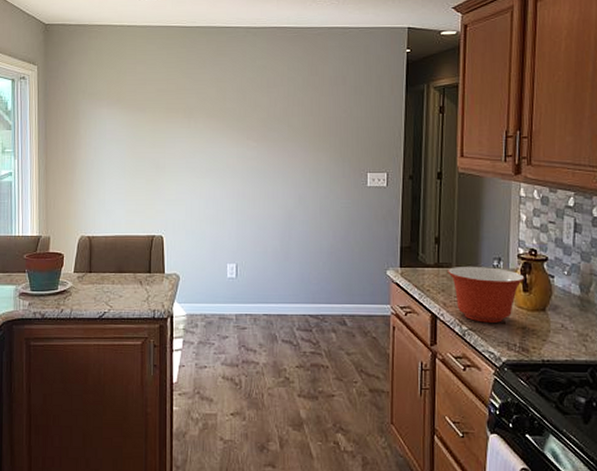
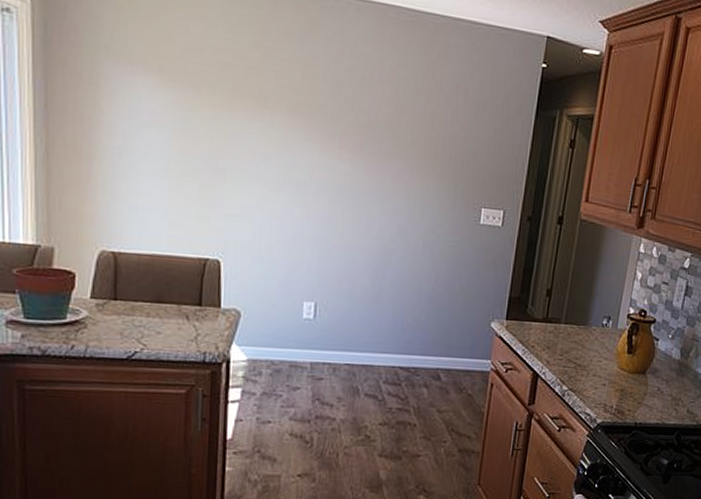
mixing bowl: present [448,266,525,323] -> none [555,323,631,384]

